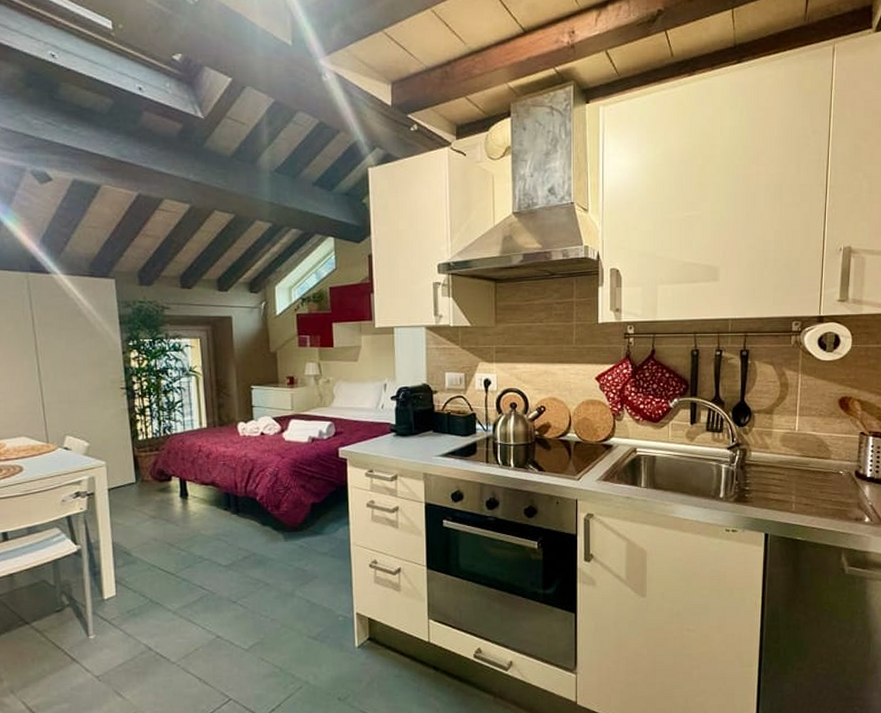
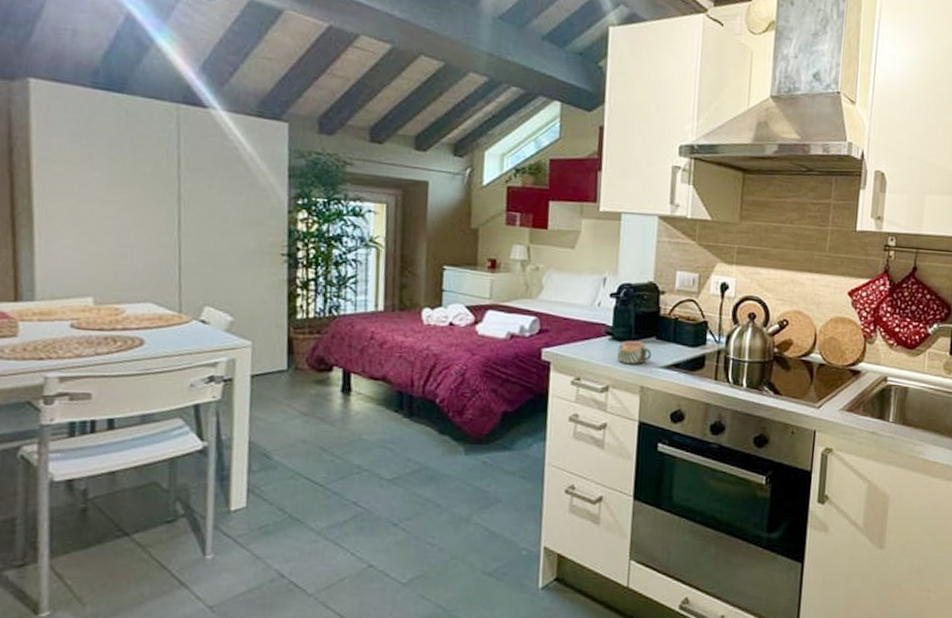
mug: none [402,435,431,455] -> present [617,341,652,364]

